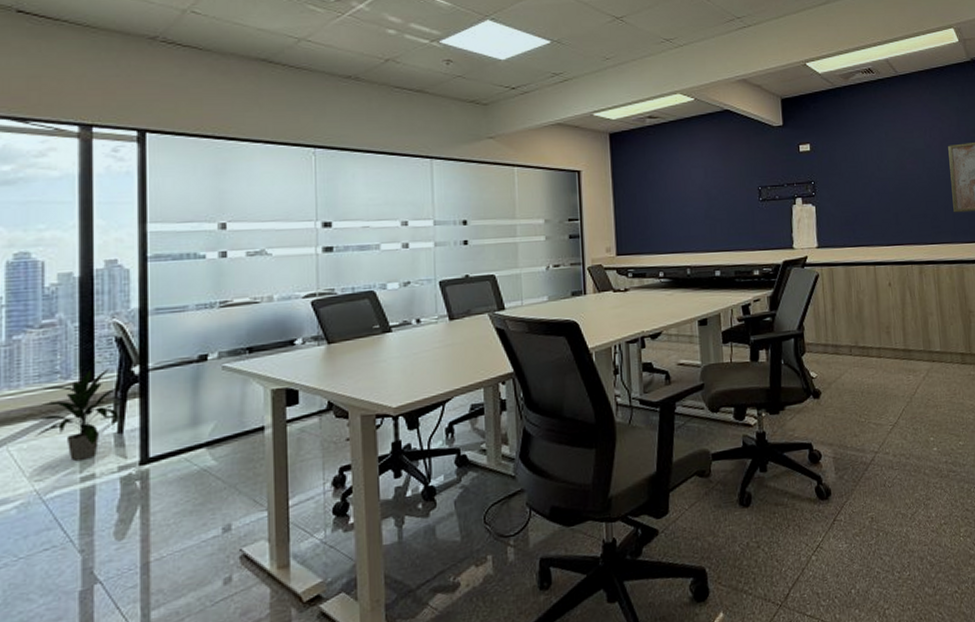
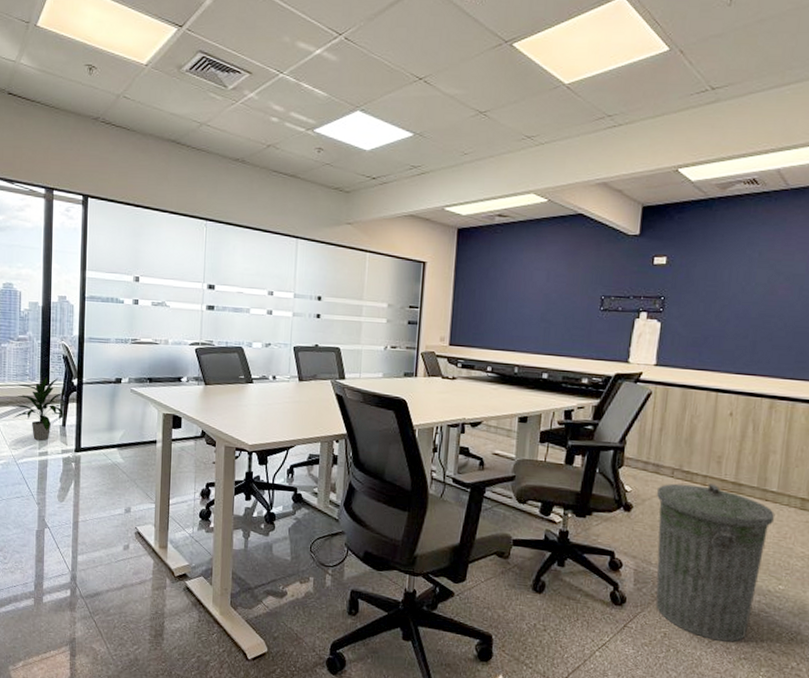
trash can: none [840,354,943,513] -> present [656,483,774,642]

